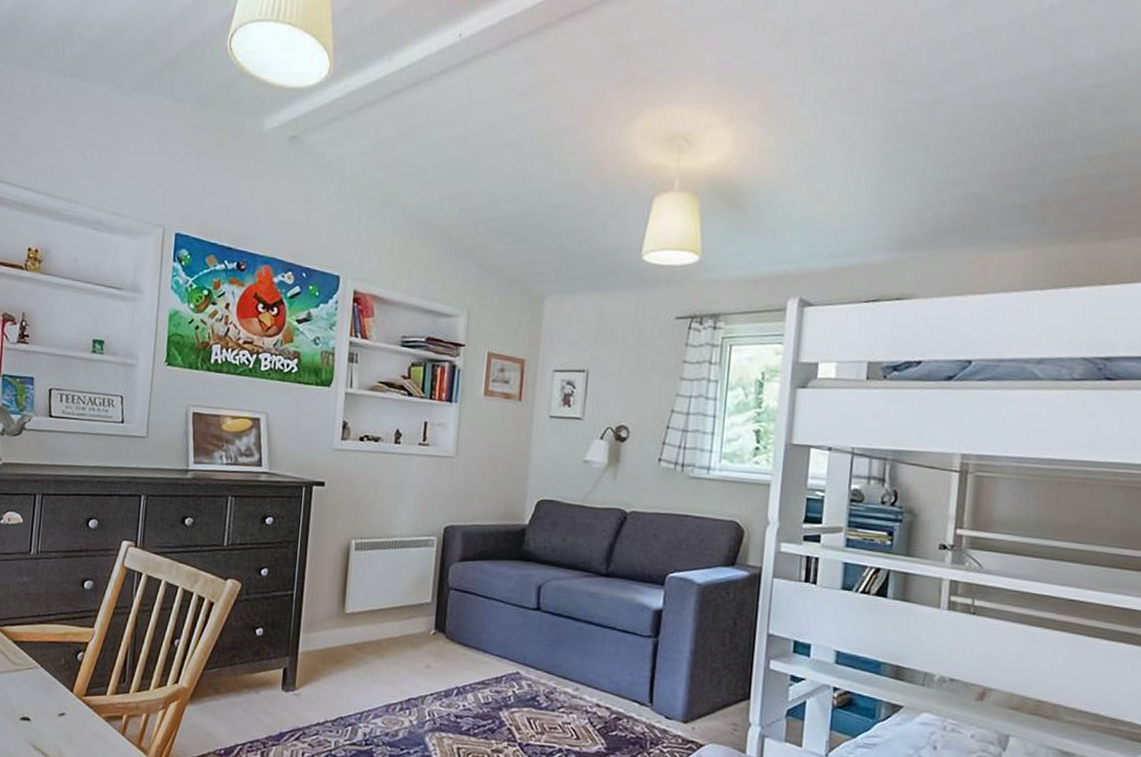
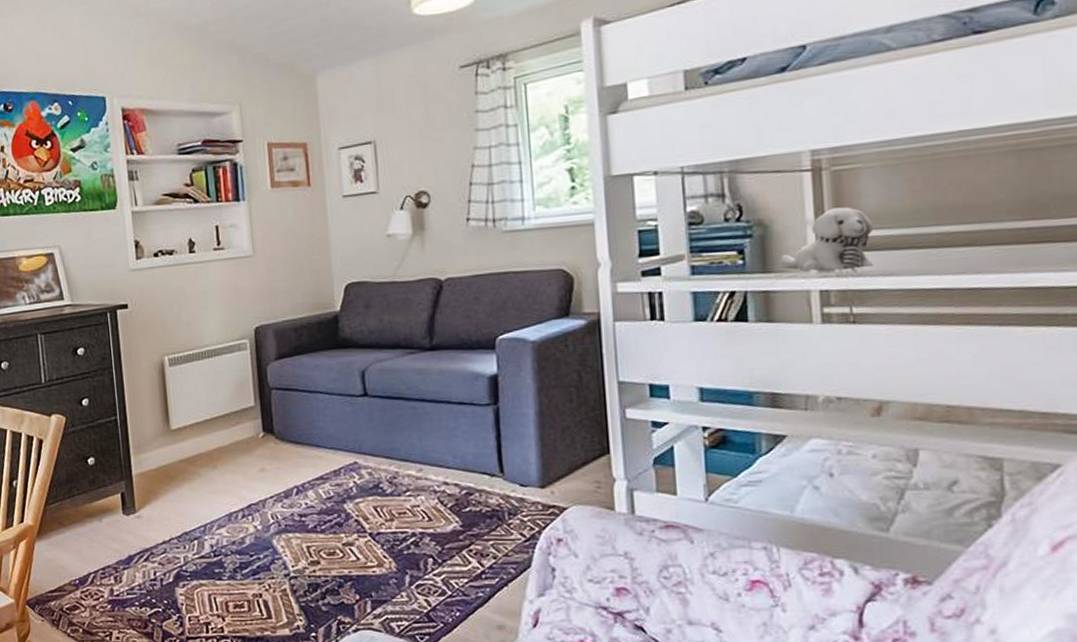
plush toy: none [921,509,1003,567] -> present [780,207,874,272]

